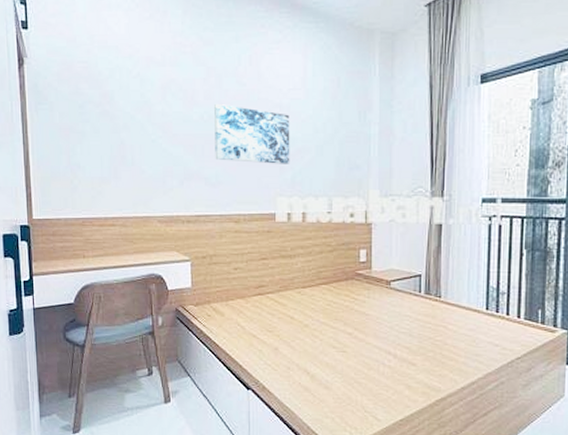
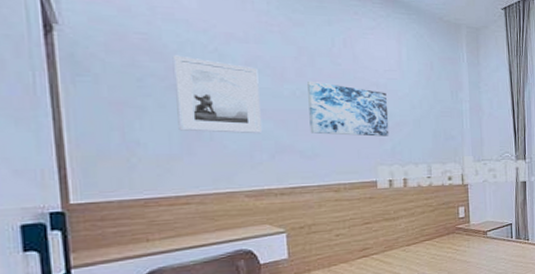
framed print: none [105,81,174,160] -> present [172,55,263,134]

